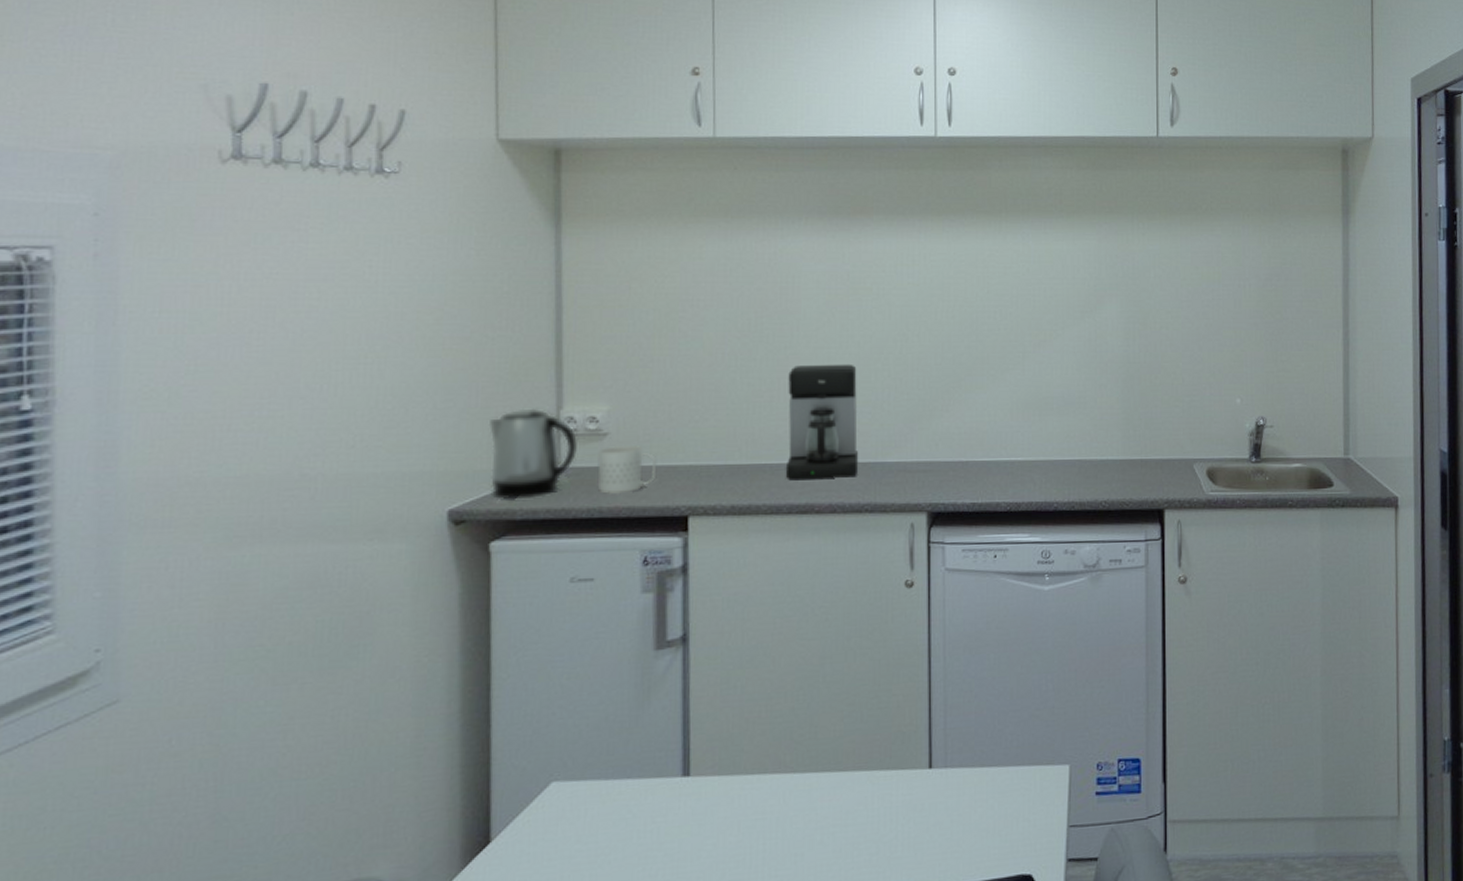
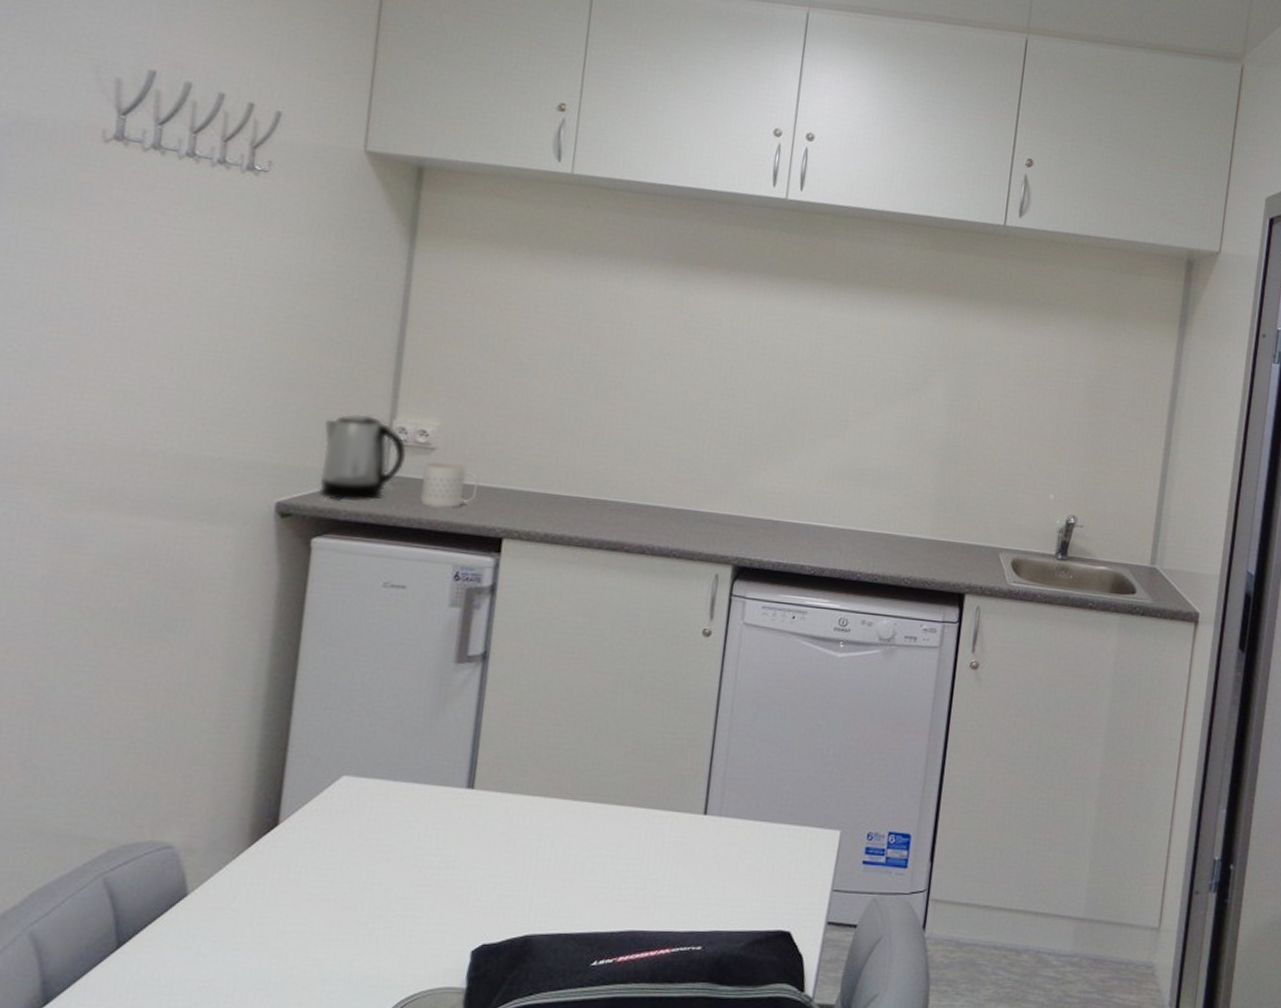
coffee maker: present [785,364,859,479] -> none [600,406,682,522]

